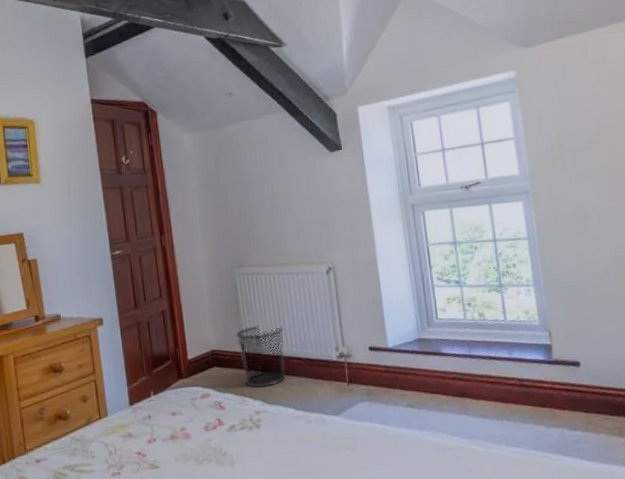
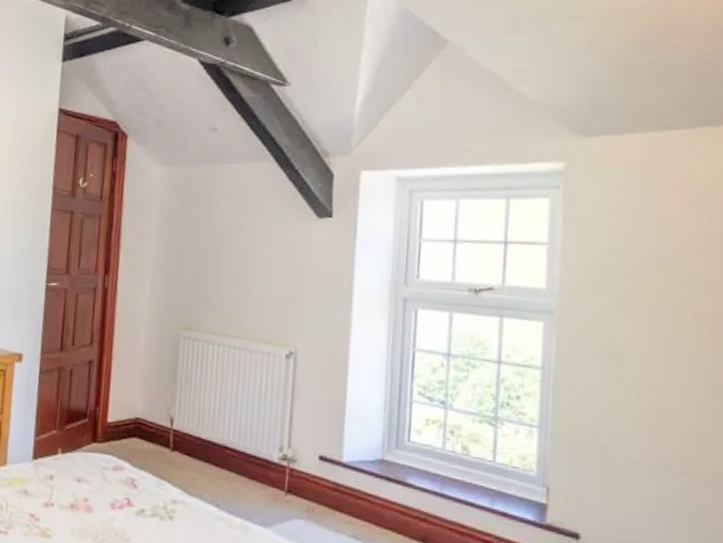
waste bin: present [236,326,286,387] -> none [166,401,223,475]

